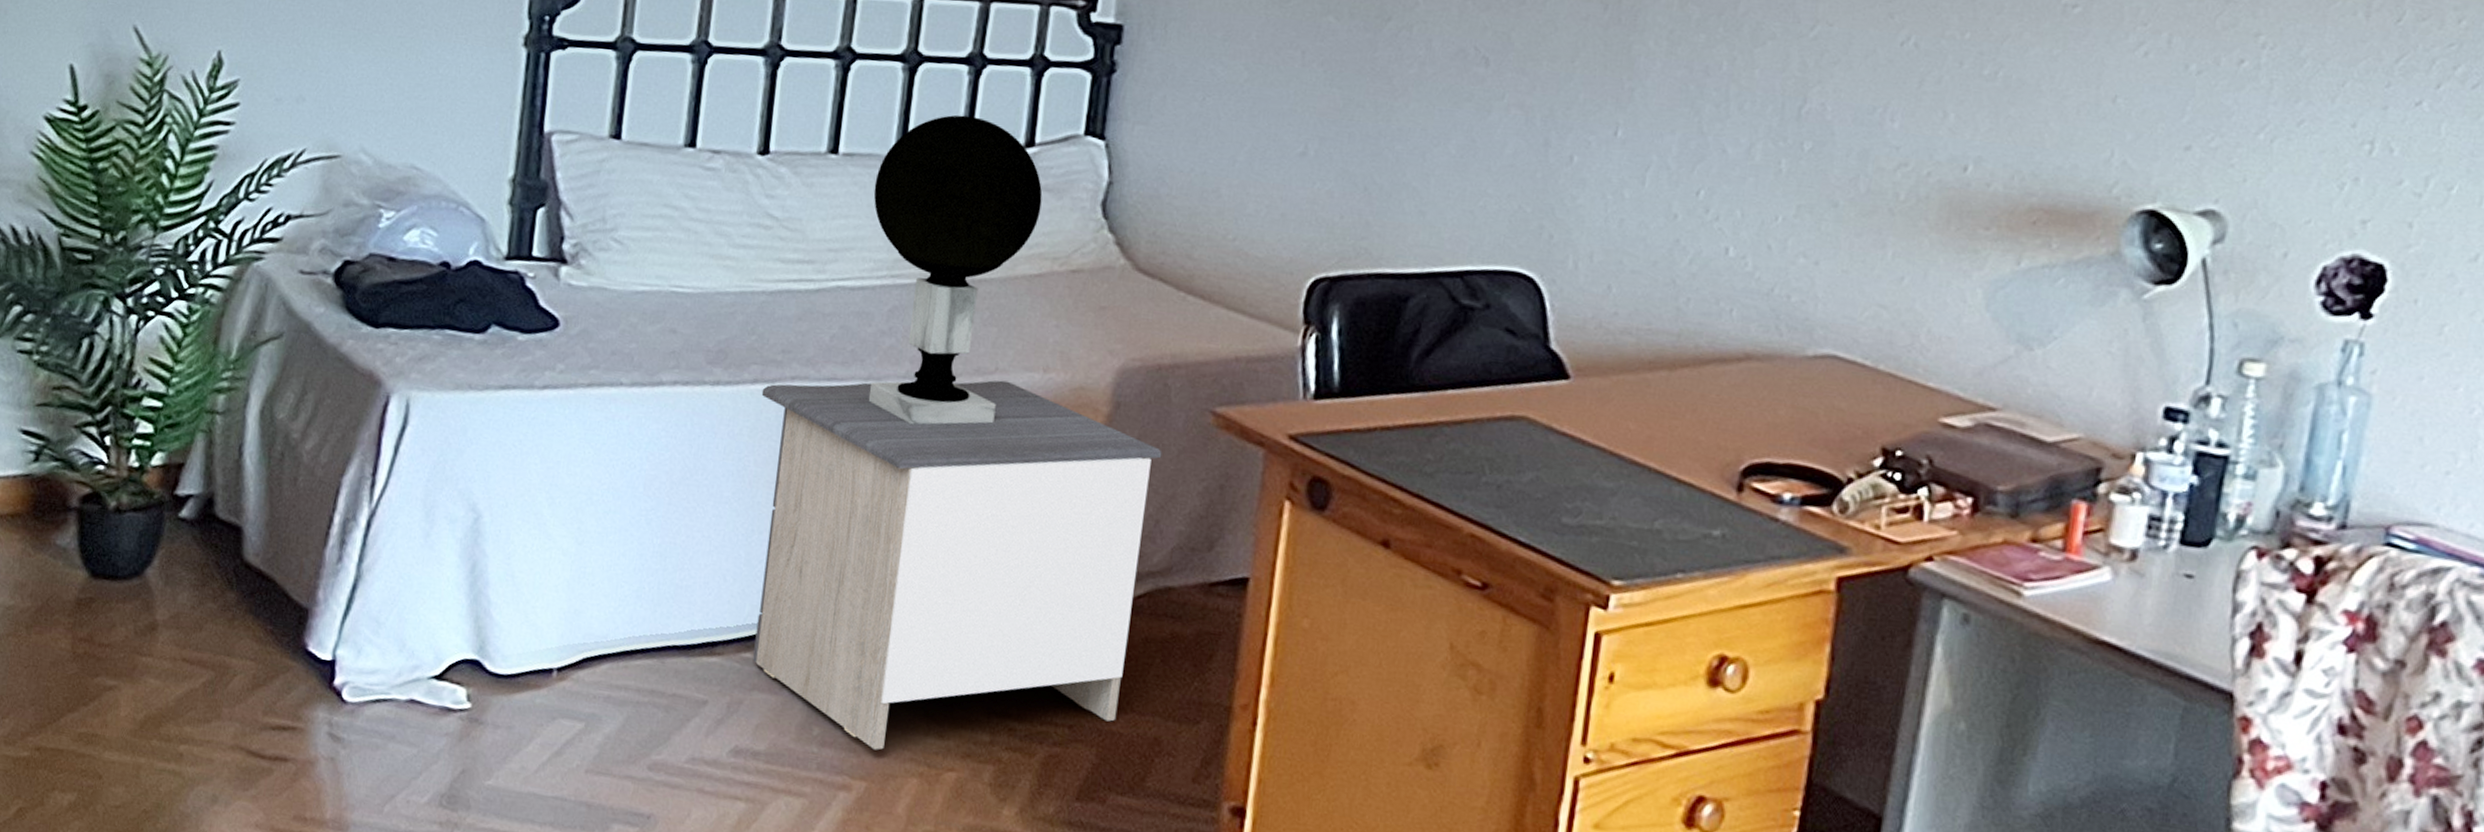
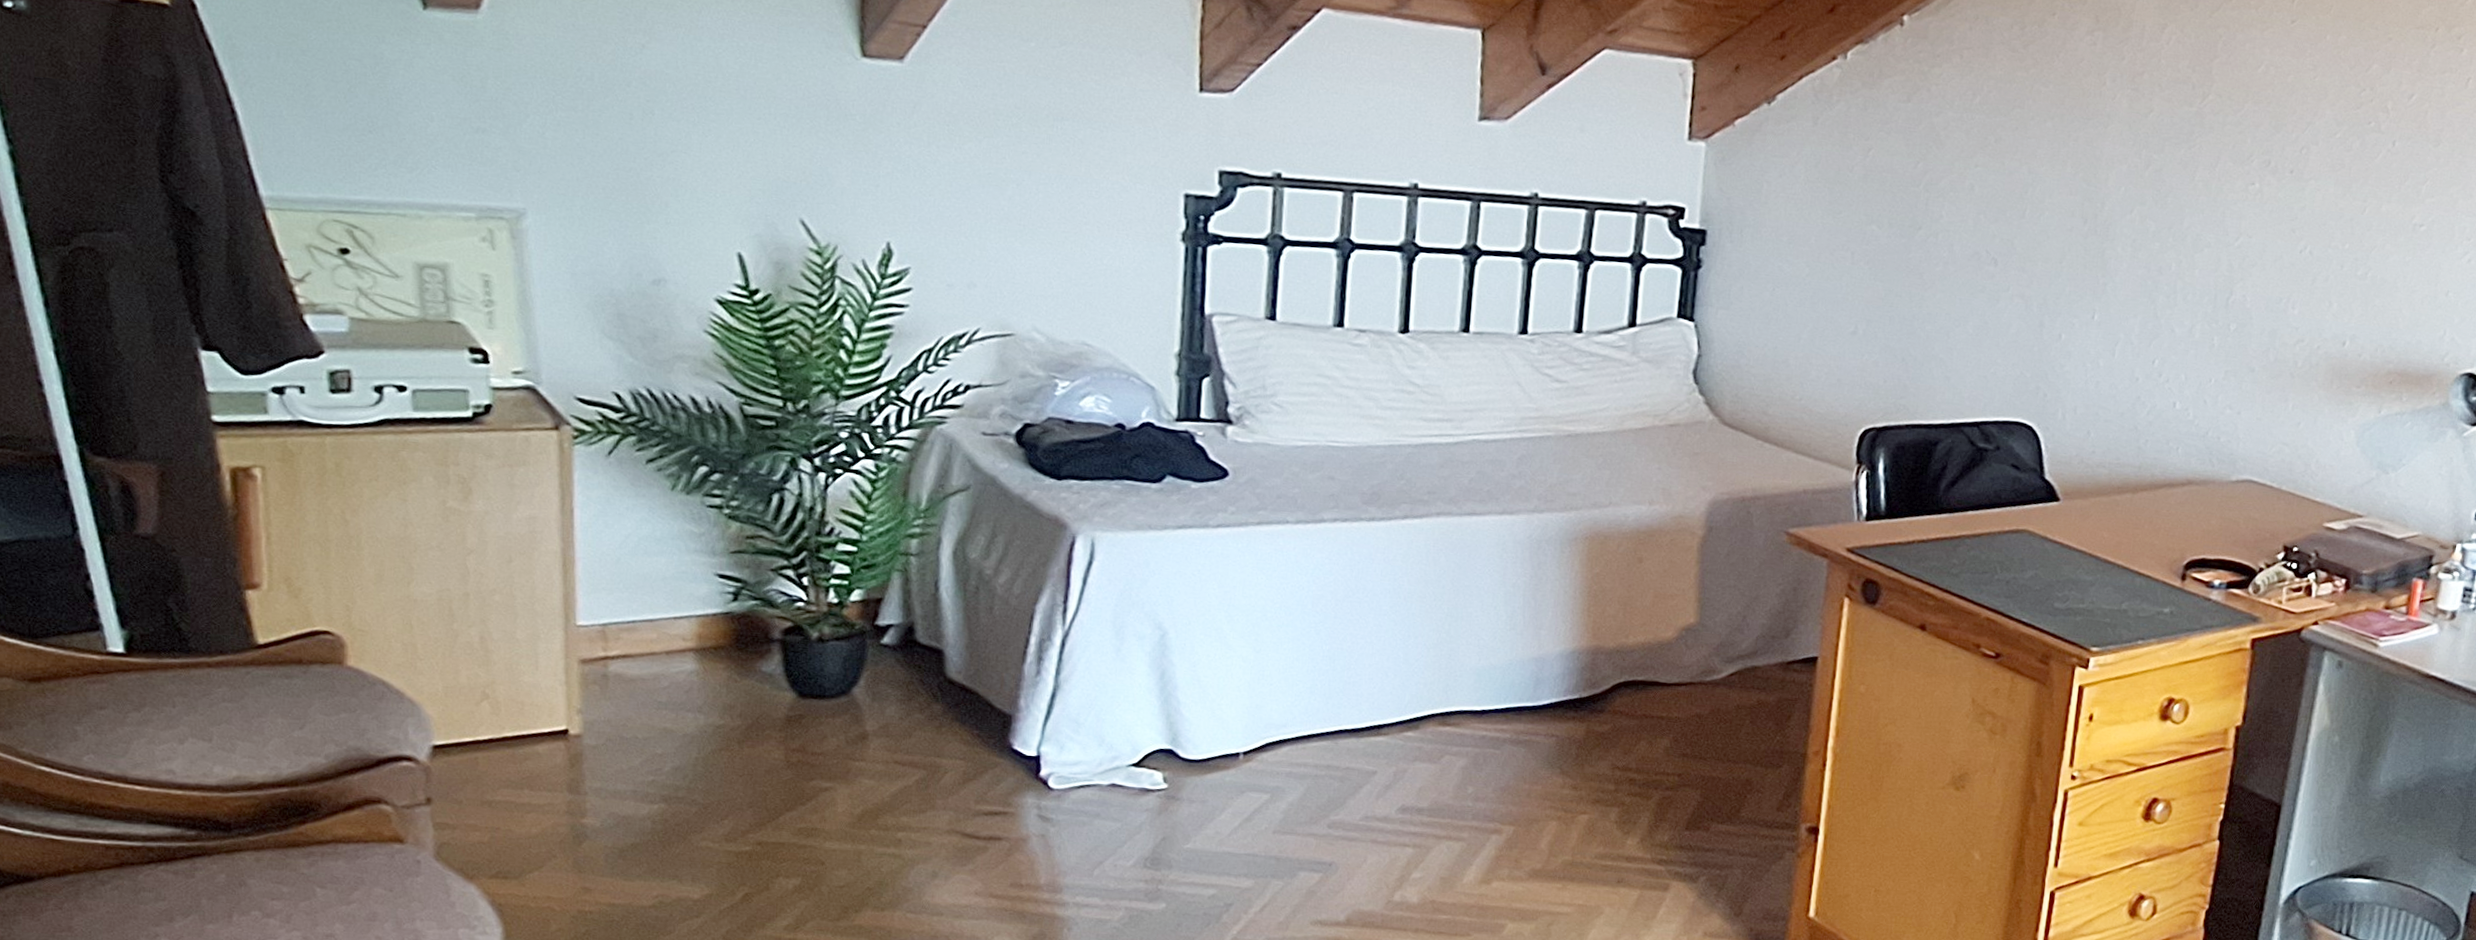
nightstand: present [753,380,1162,750] -> none [1411,511,1747,802]
table lamp: present [868,114,1043,425] -> none [1501,301,1644,549]

